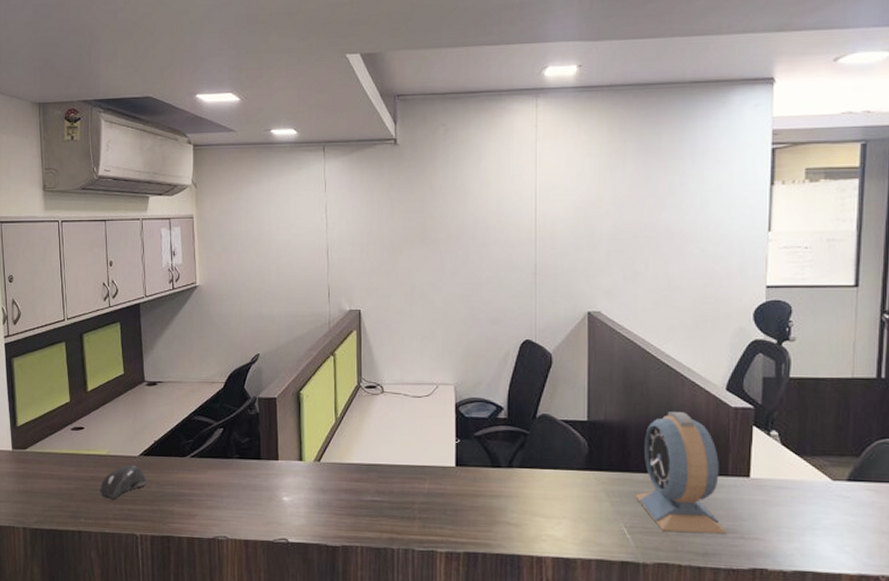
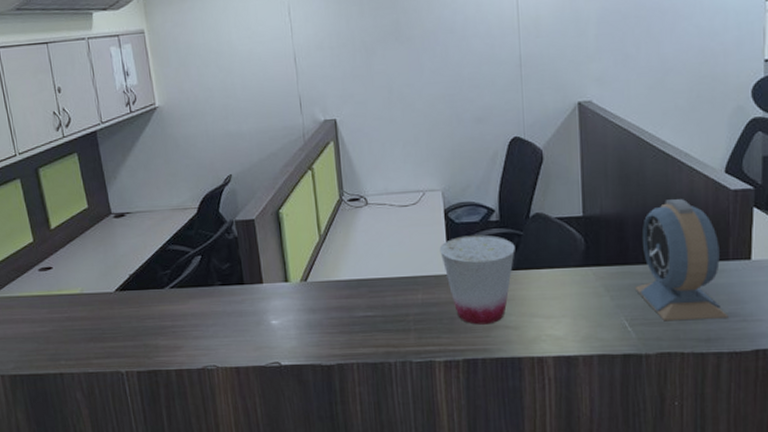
computer mouse: present [100,465,147,499] -> none [77,302,126,338]
cup: none [448,430,521,520] -> present [439,234,515,325]

